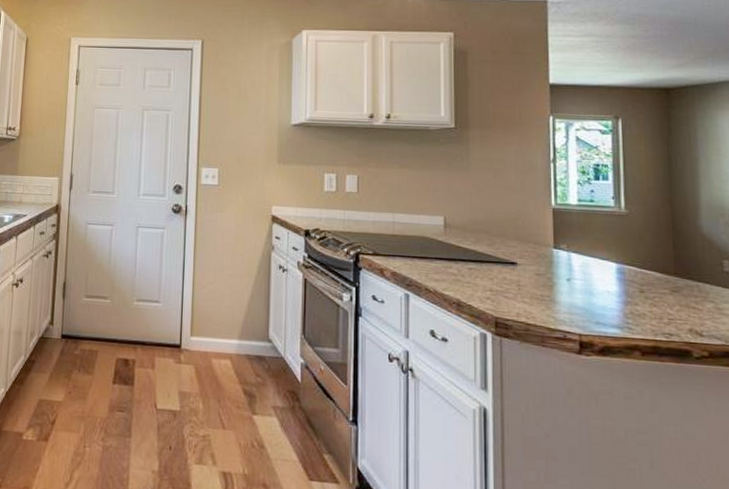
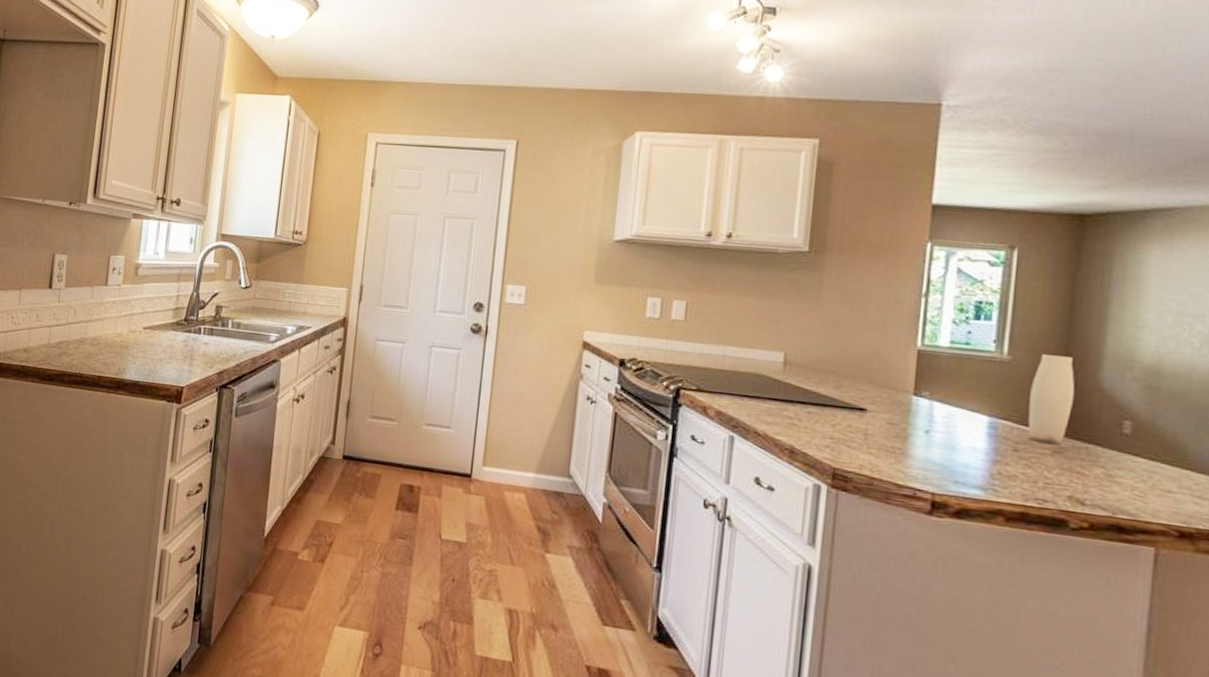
vase: none [646,207,682,284] -> present [1027,354,1075,444]

